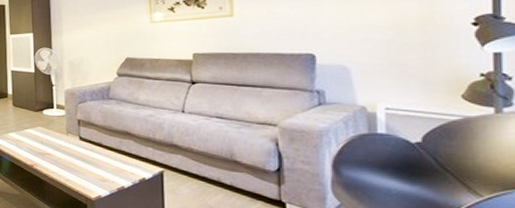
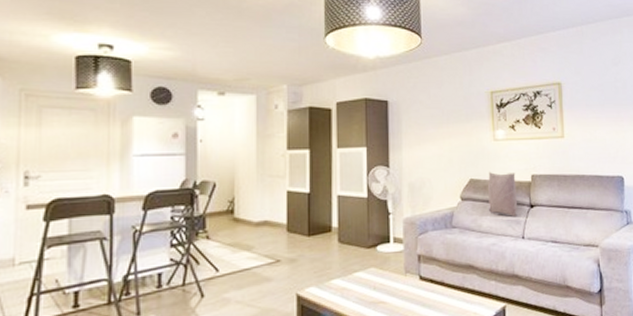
pillow: none [145,50,177,92] -> present [488,171,518,216]

